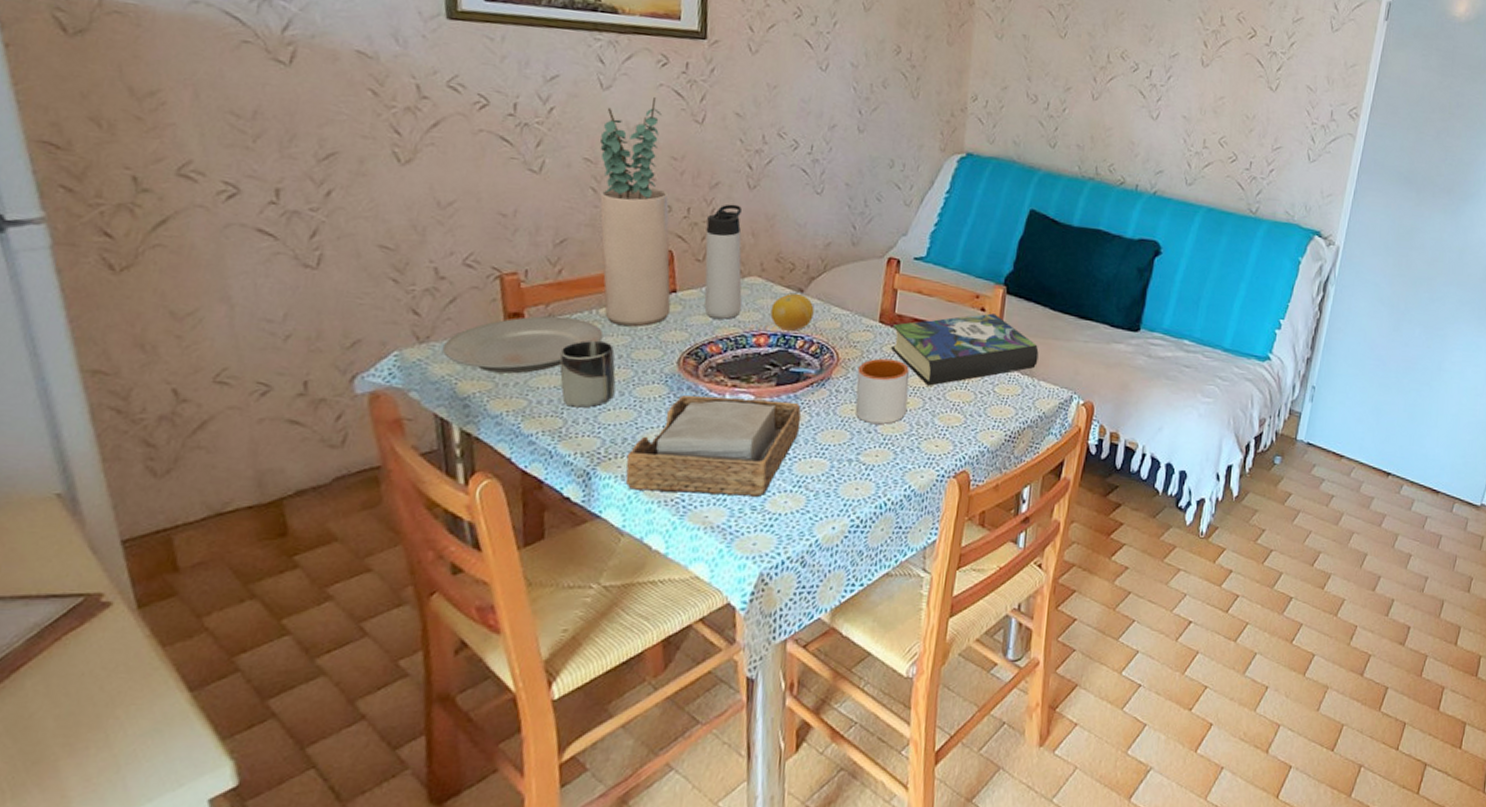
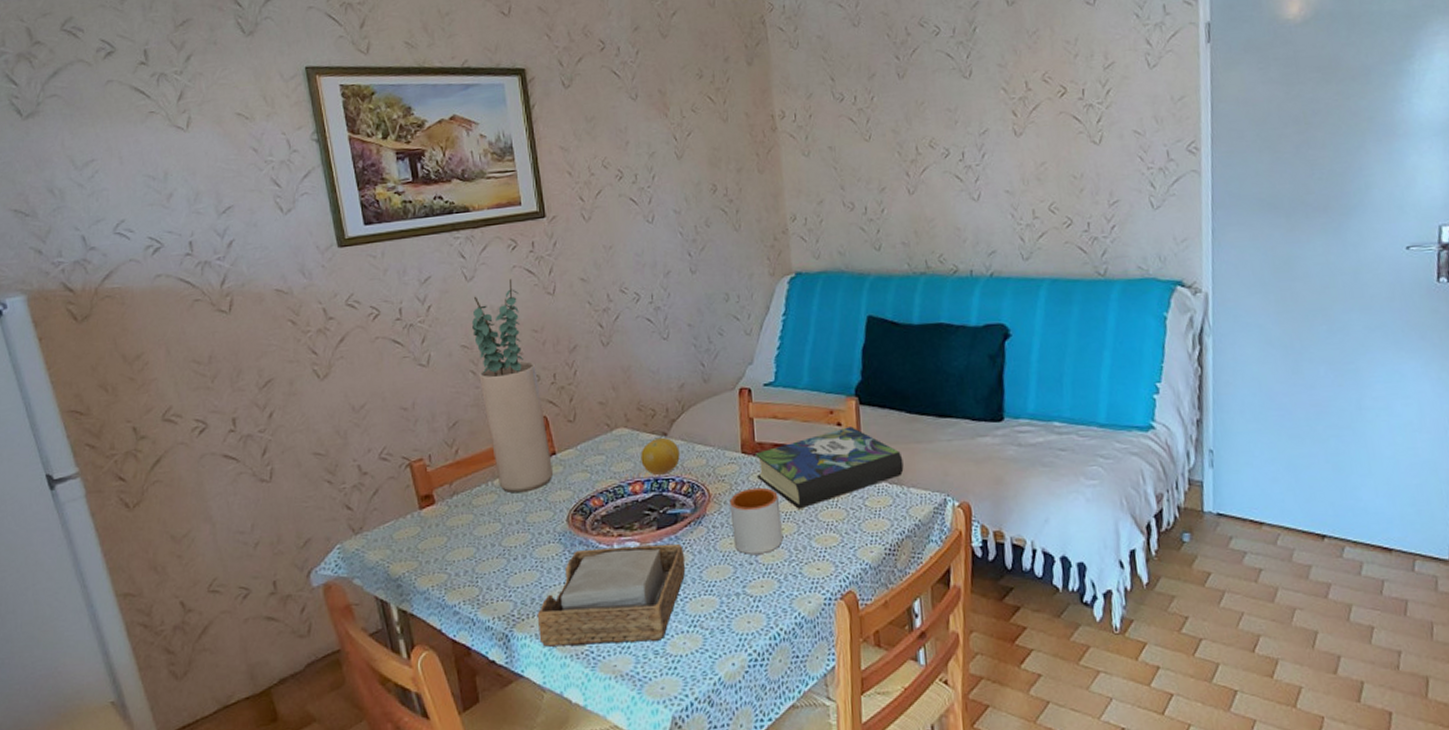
plate: present [442,316,604,374] -> none [373,492,501,553]
cup: present [559,340,616,408] -> none [467,509,518,575]
thermos bottle: present [704,204,743,319] -> none [572,363,615,473]

